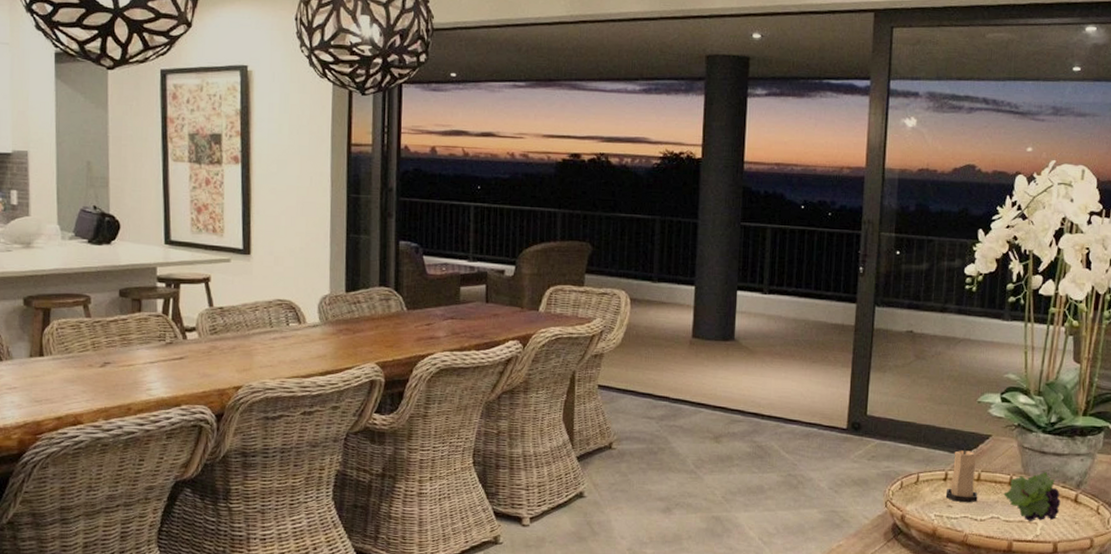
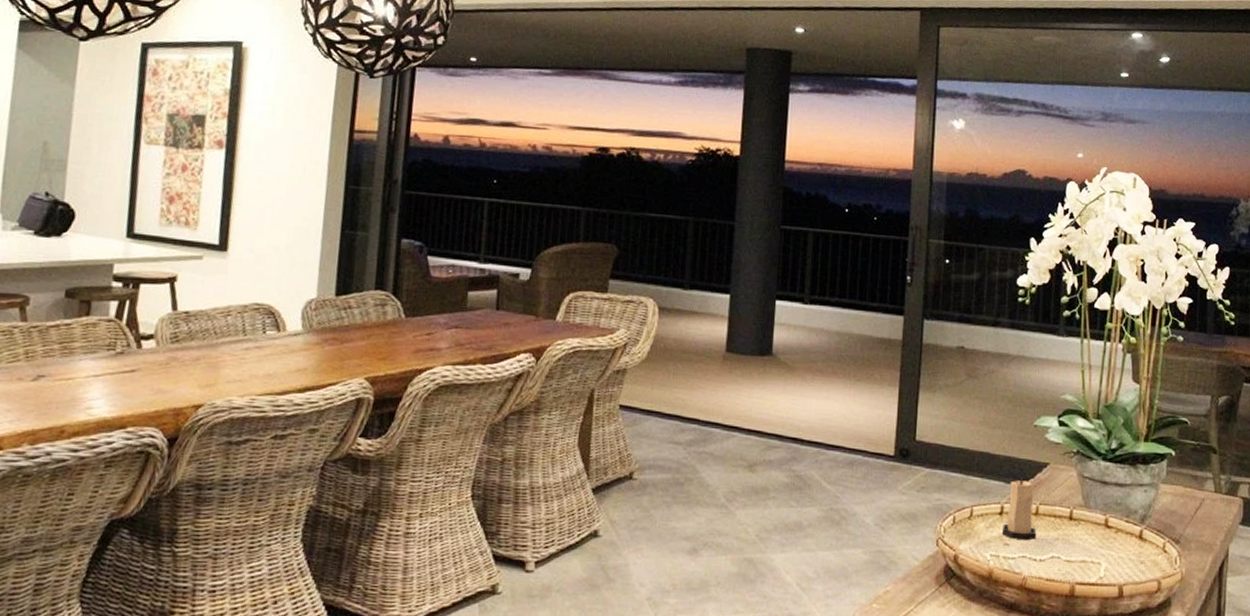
fruit: present [1003,472,1061,521] -> none [1064,505,1125,561]

